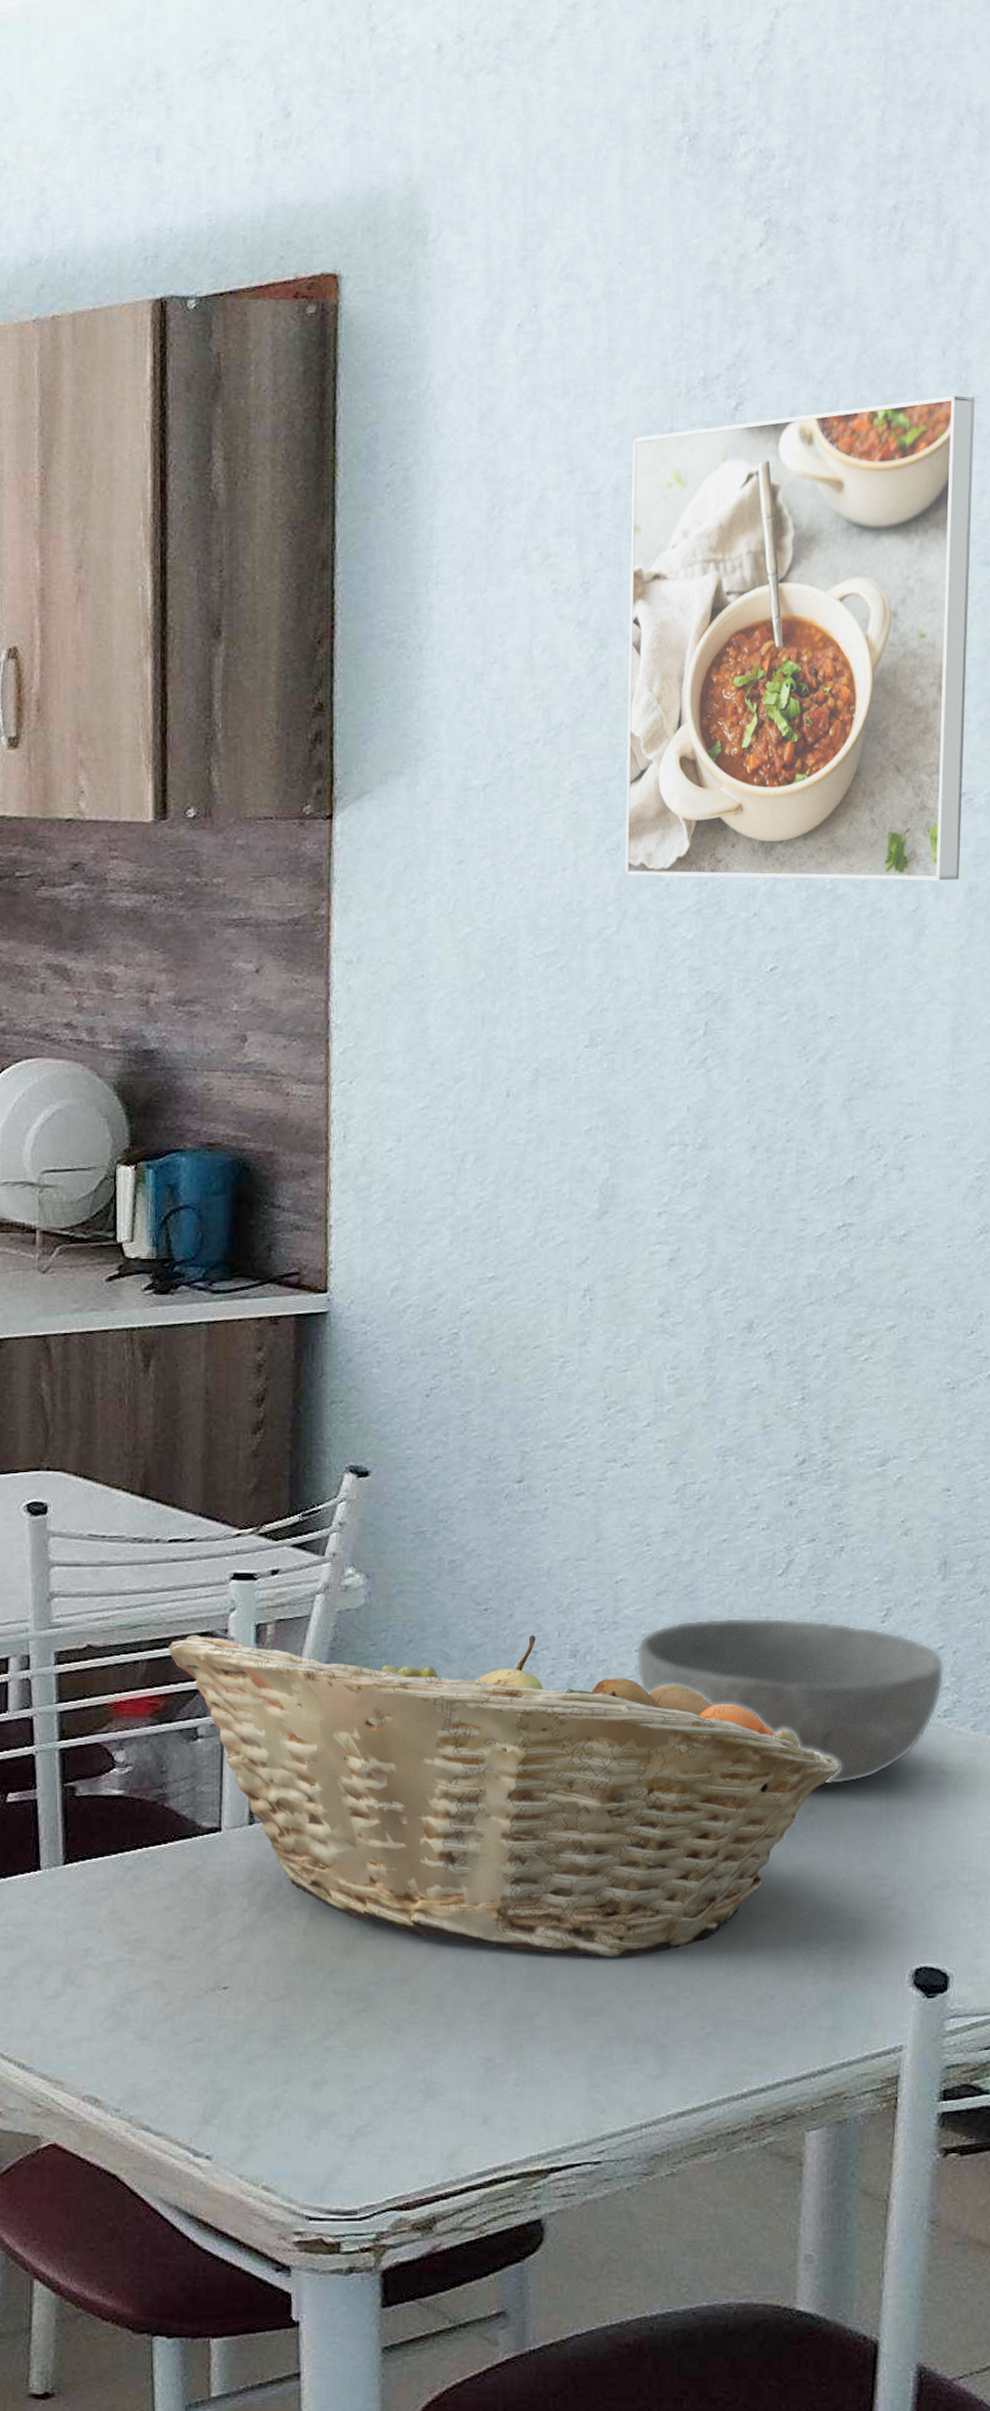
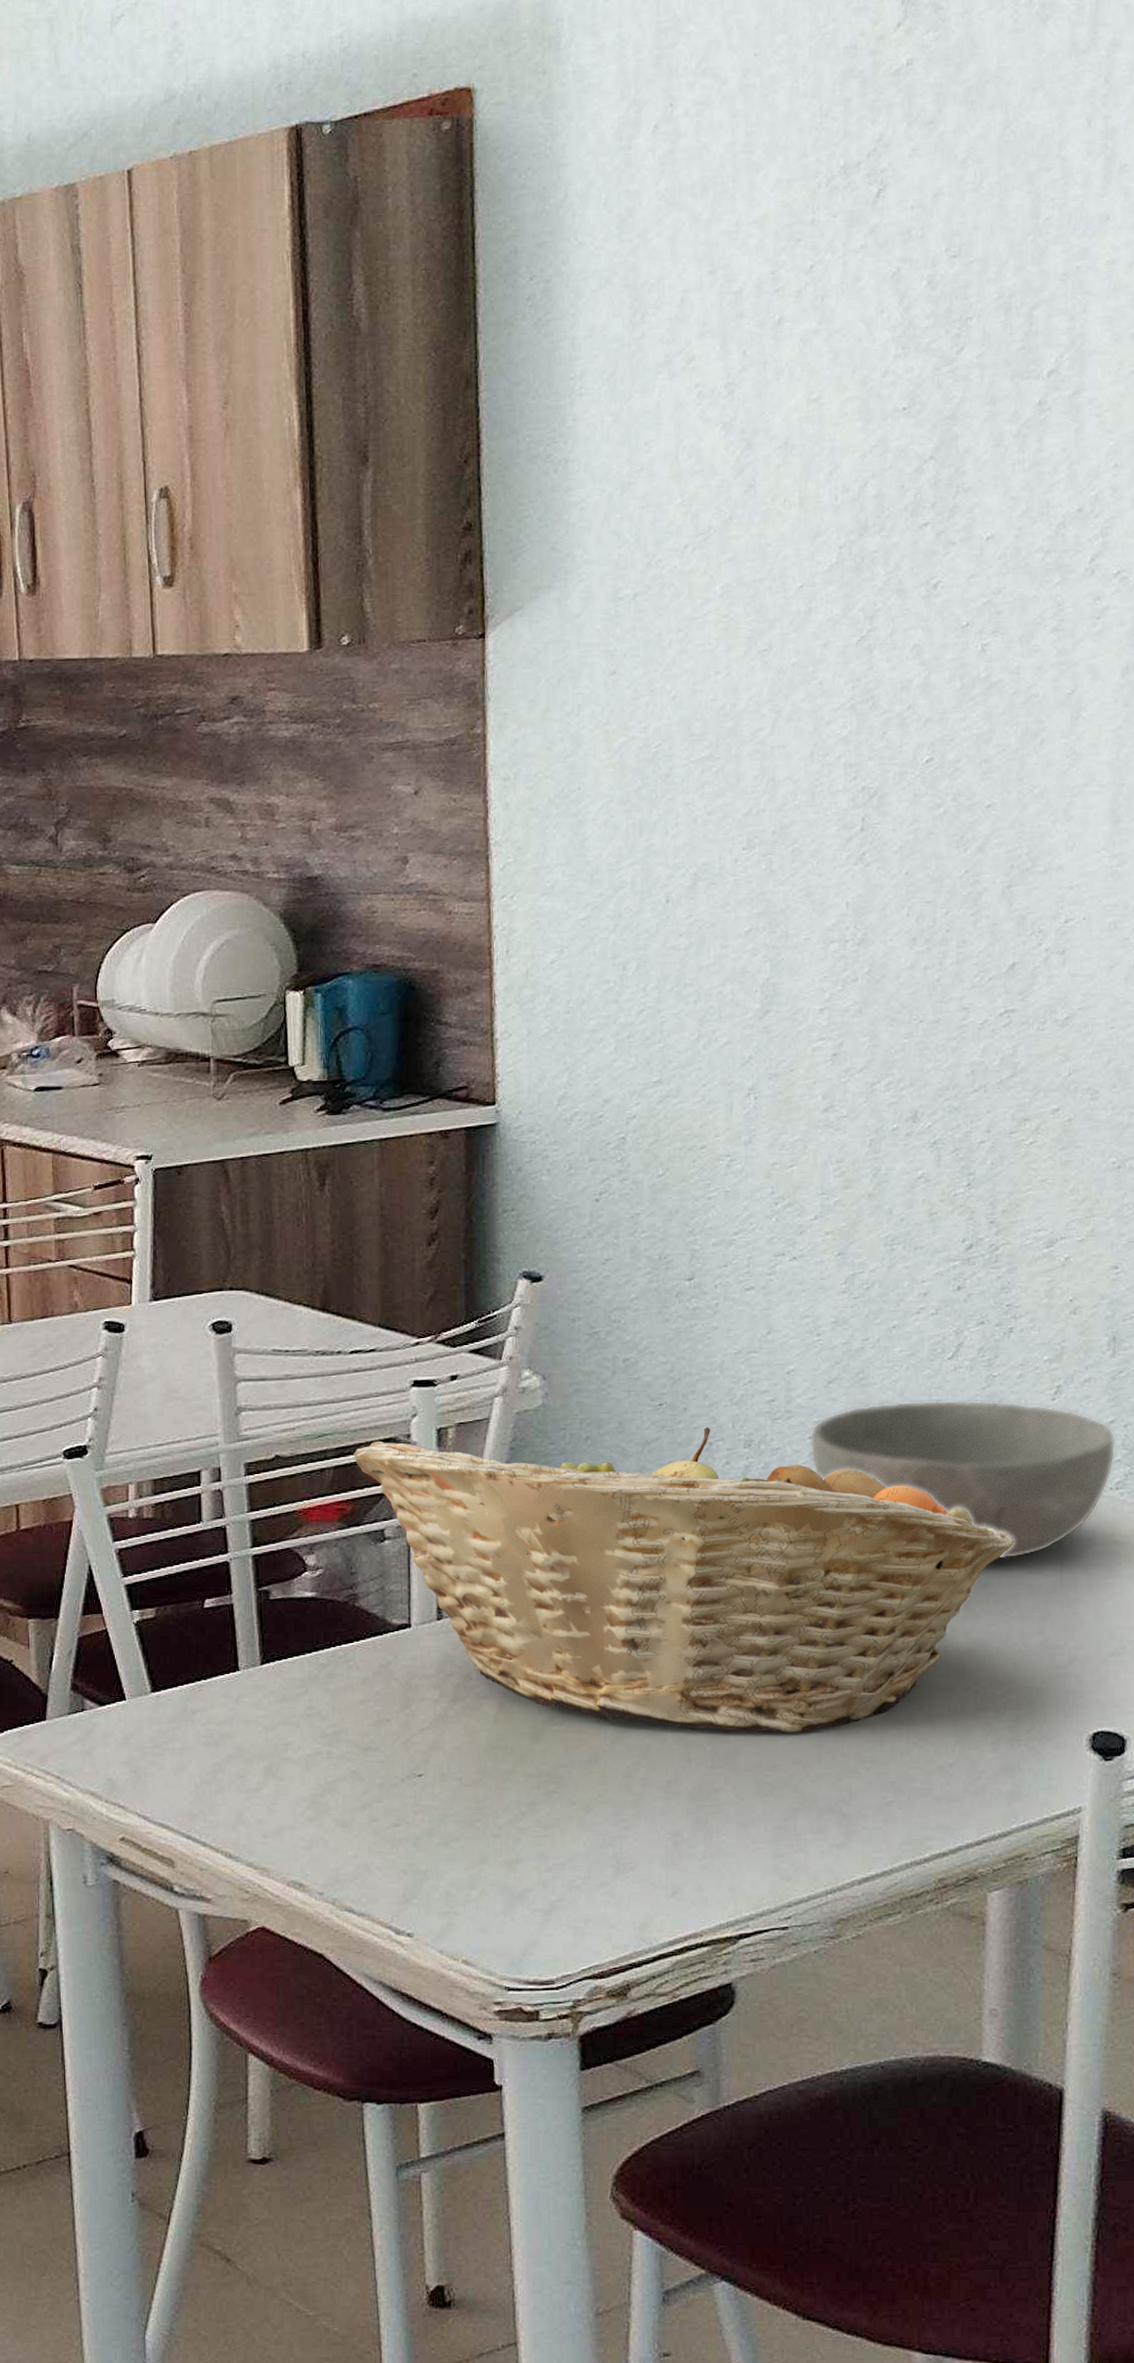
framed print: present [625,395,975,881] -> none [773,165,1123,676]

